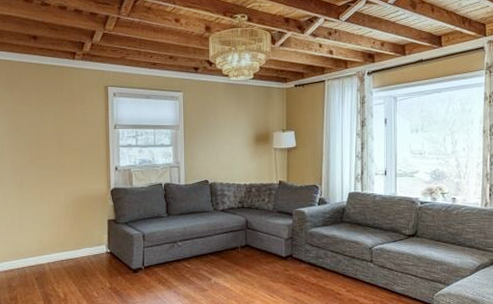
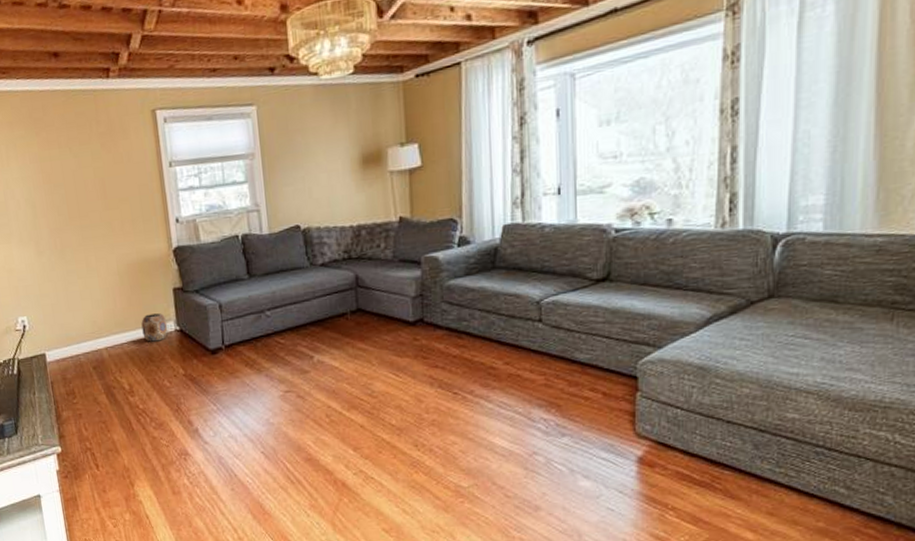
planter: none [79,238,101,260] -> present [141,313,168,342]

